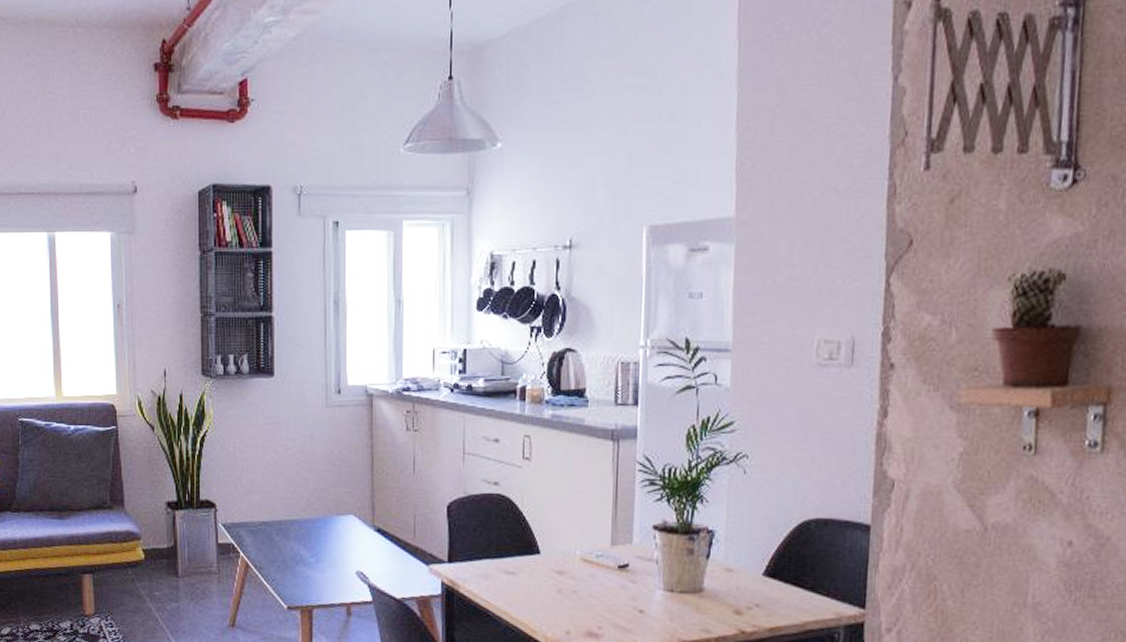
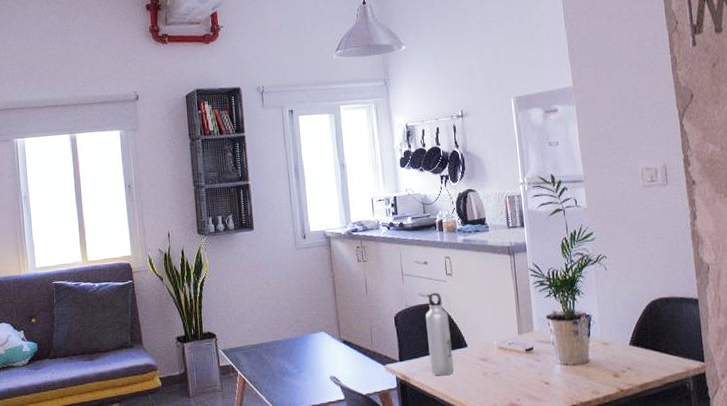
water bottle: none [488,479,520,587] -> present [426,292,454,376]

